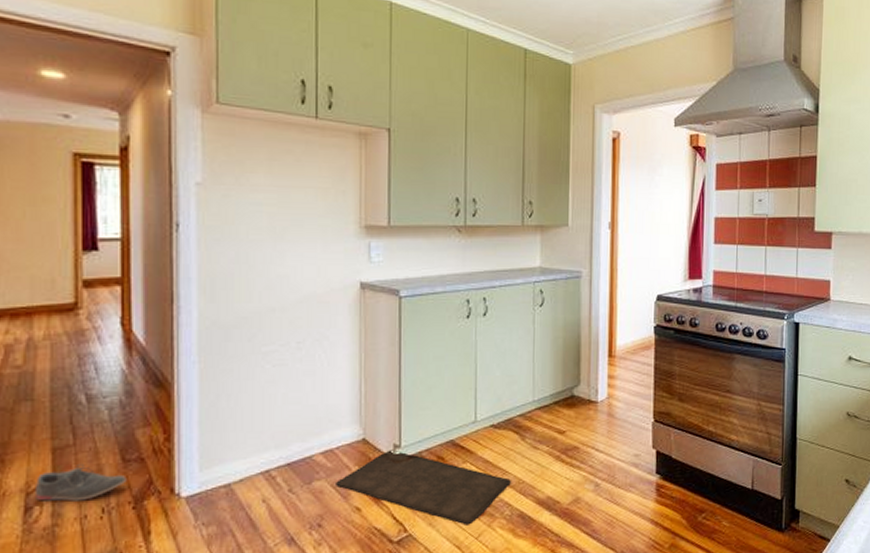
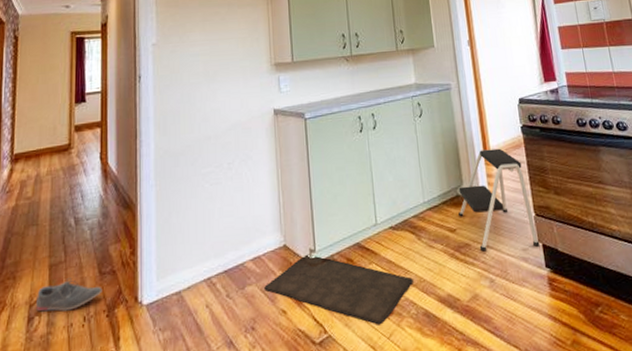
step stool: none [571,348,654,456] -> present [458,148,540,252]

